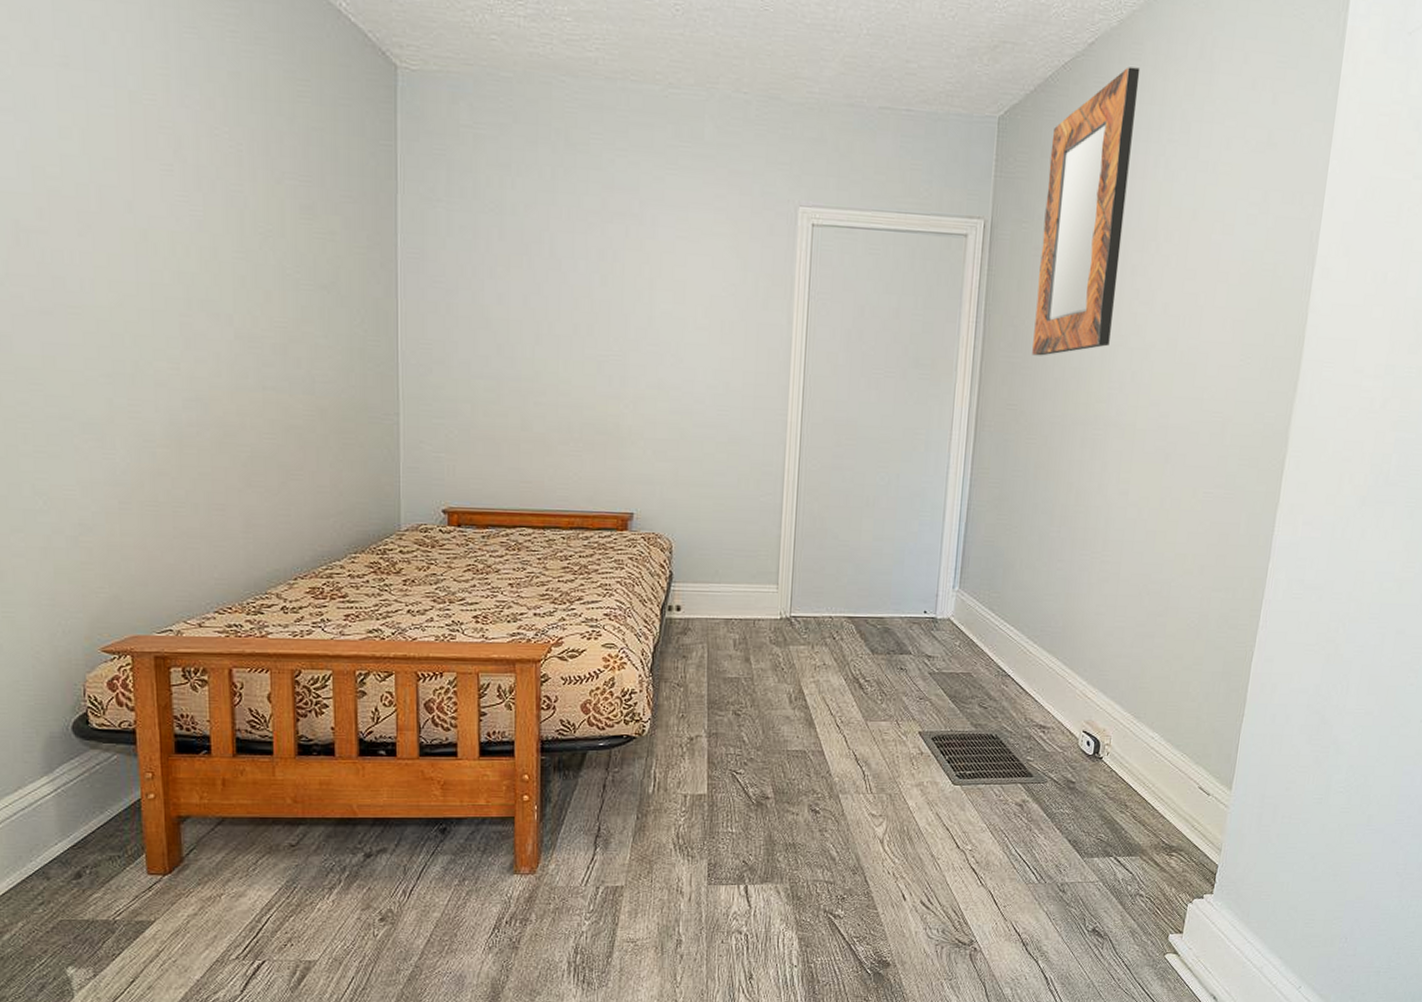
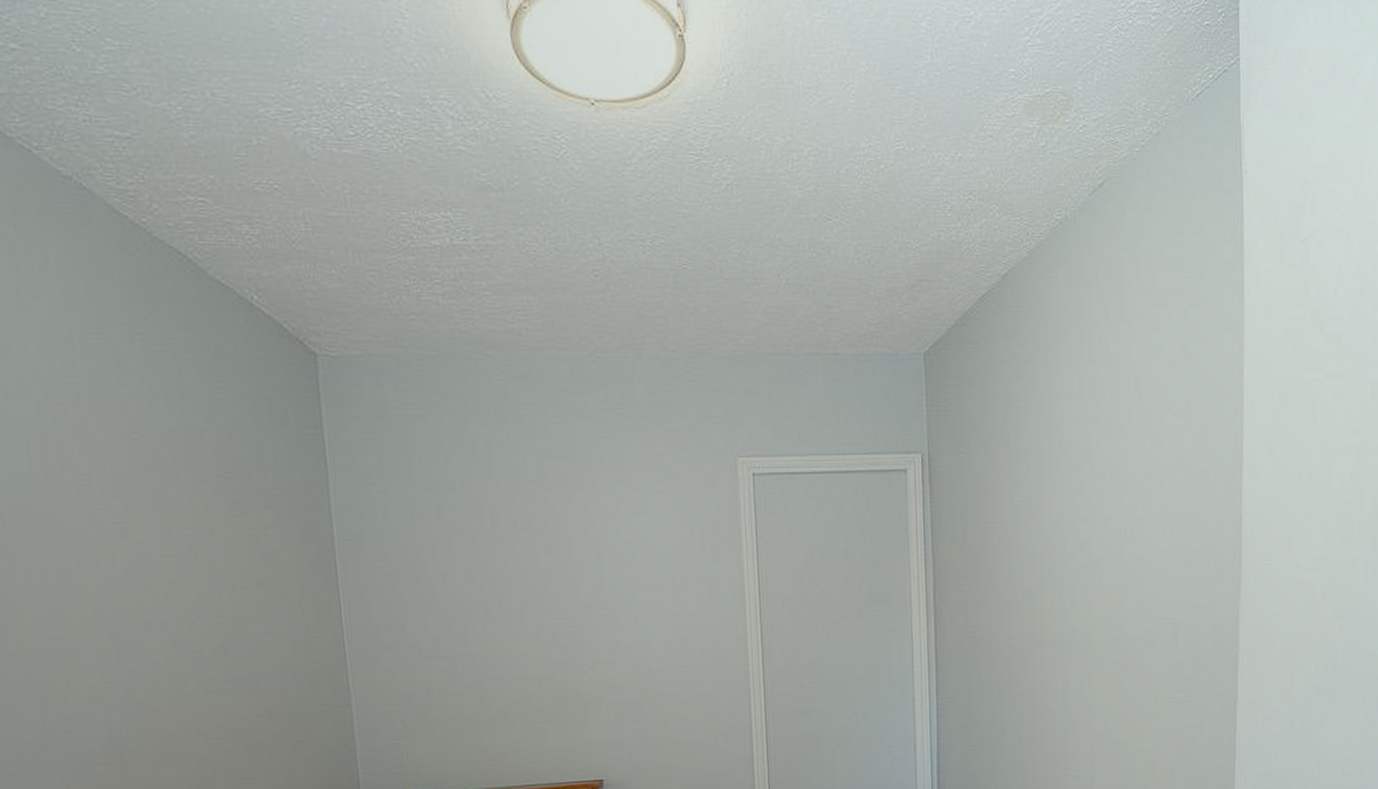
home mirror: present [1032,66,1140,356] -> none [978,294,1057,582]

